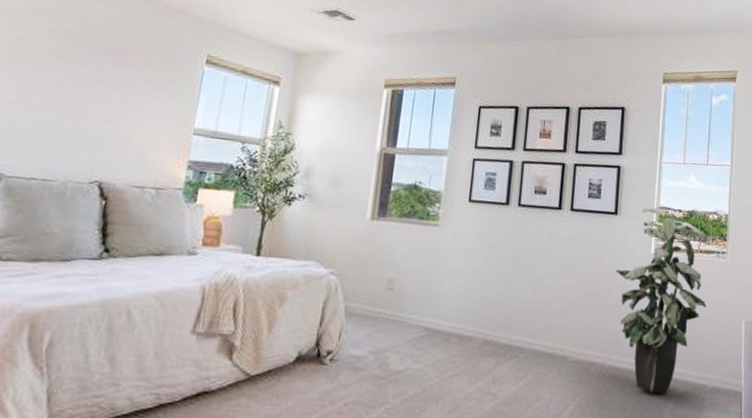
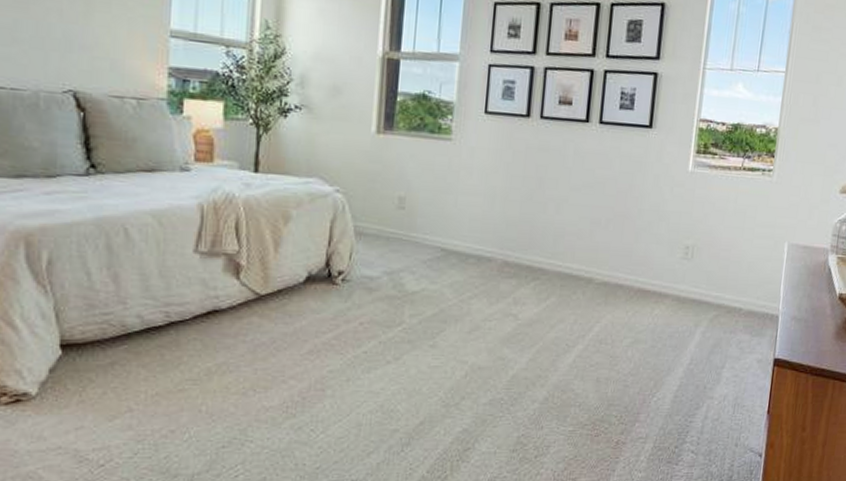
indoor plant: present [616,207,707,394] -> none [648,119,753,317]

